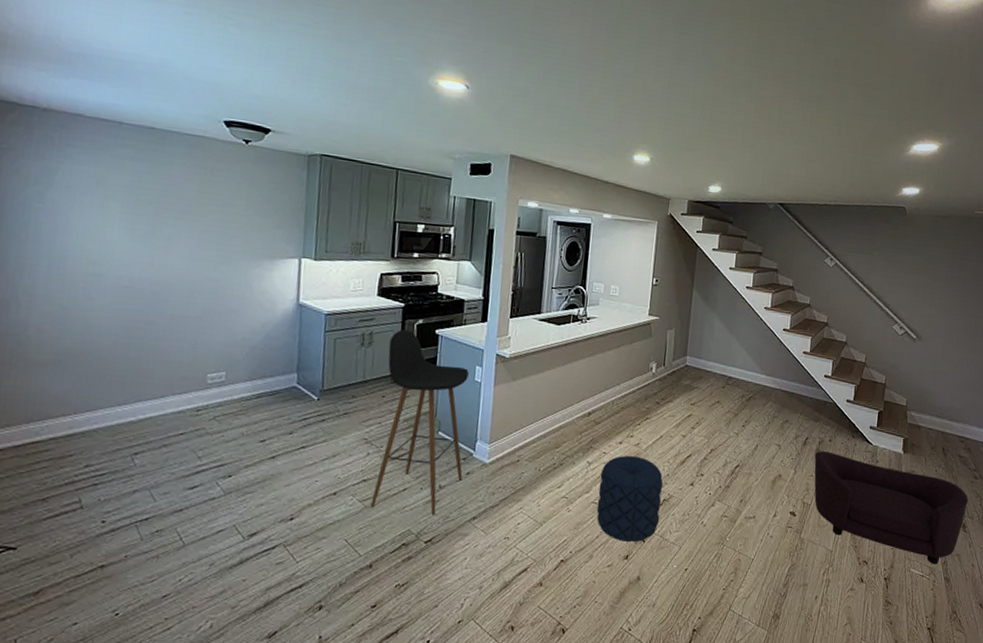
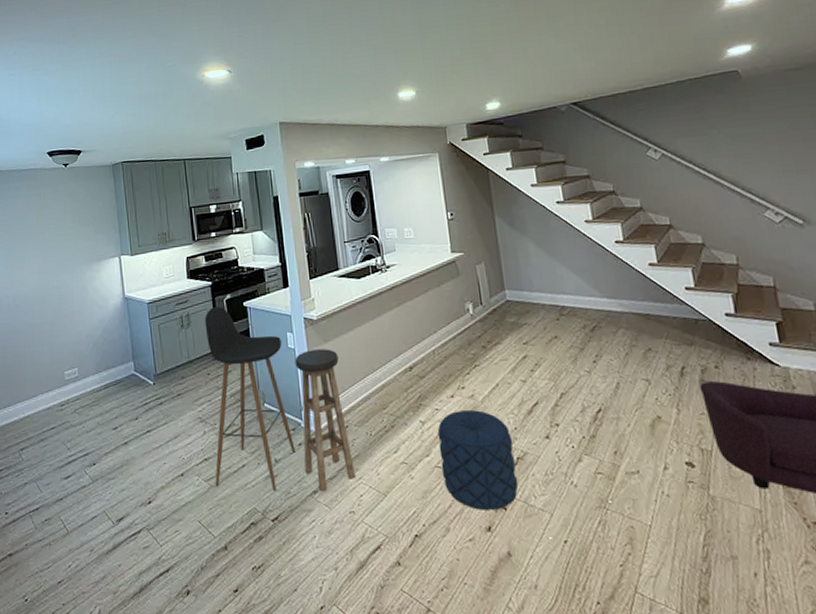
bar stool: none [468,385,524,519] -> present [295,349,355,492]

